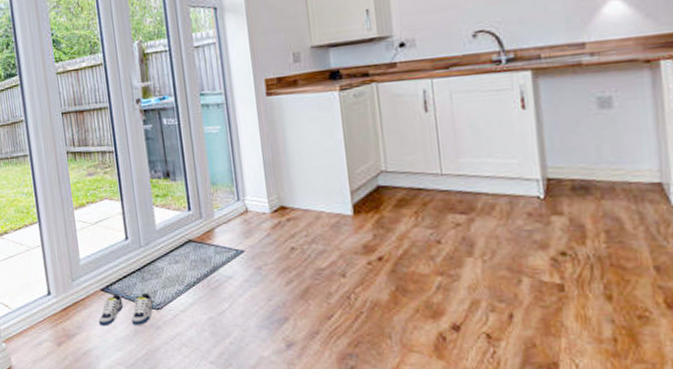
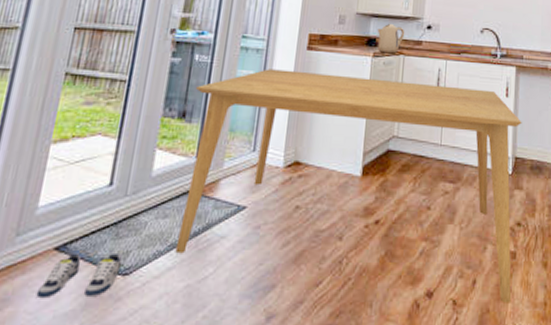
dining table: none [171,104,564,338] -> present [175,69,522,304]
kettle: none [338,49,373,85] -> present [377,23,405,54]

